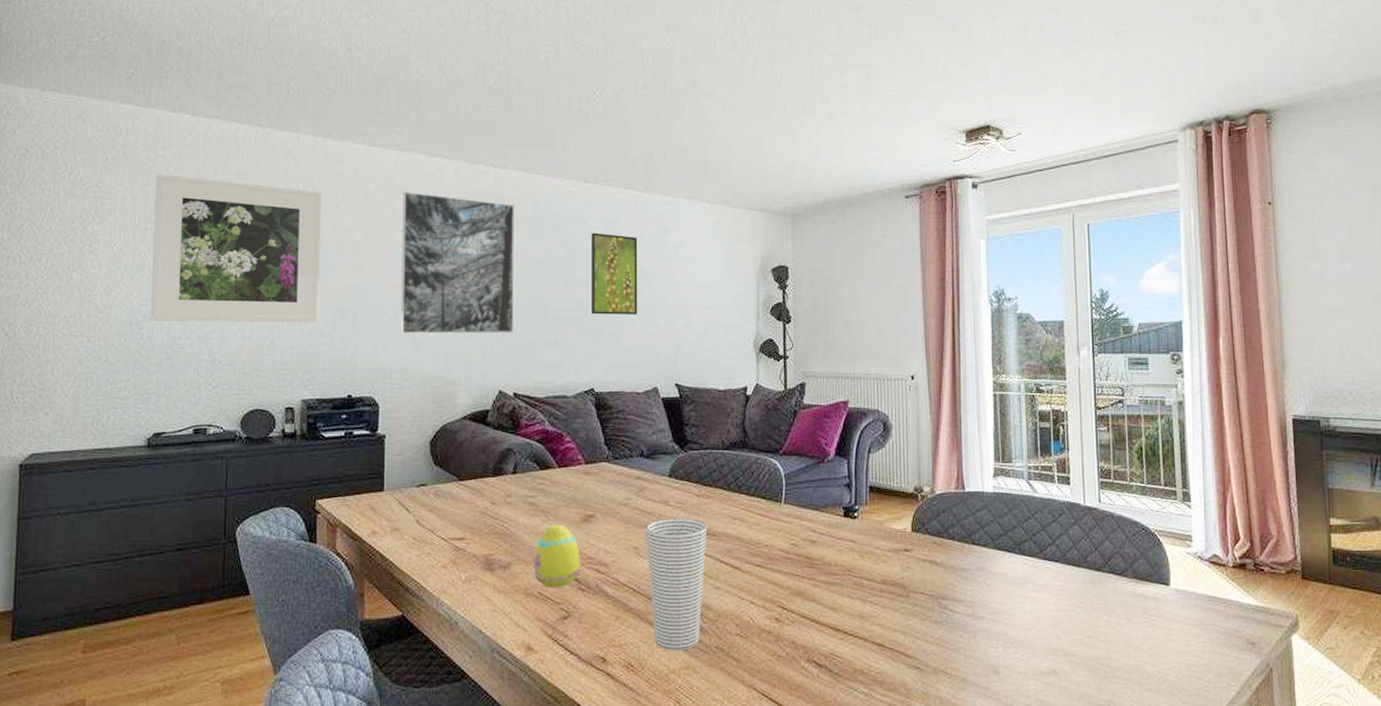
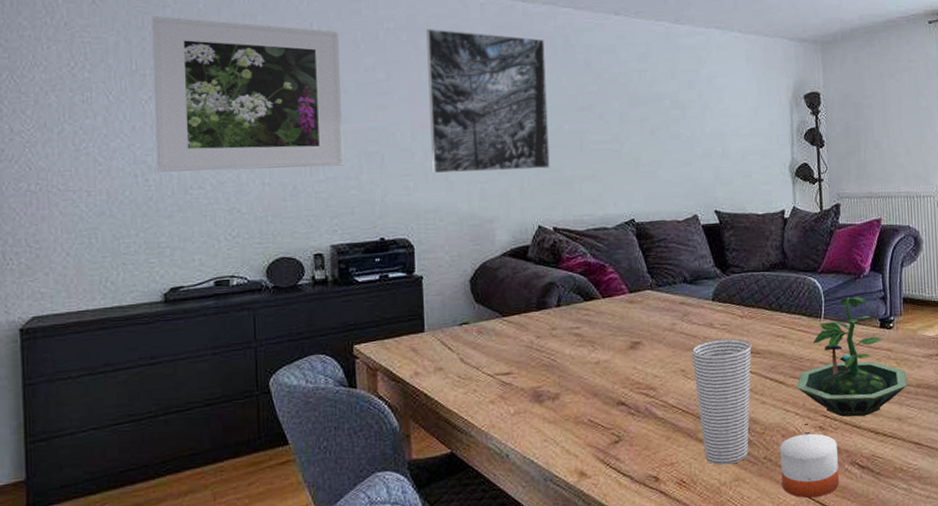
egg: present [534,523,580,589] -> none [582,352,629,415]
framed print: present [591,233,638,315] -> none [625,65,675,147]
candle: none [733,625,794,695] -> present [780,433,839,498]
terrarium: none [753,482,871,611] -> present [796,297,907,417]

